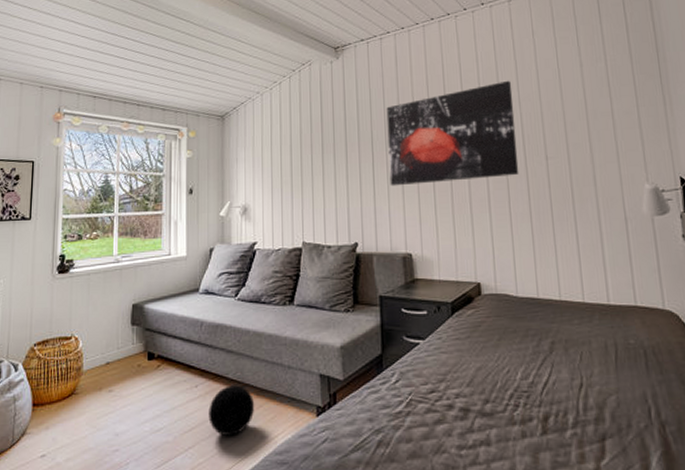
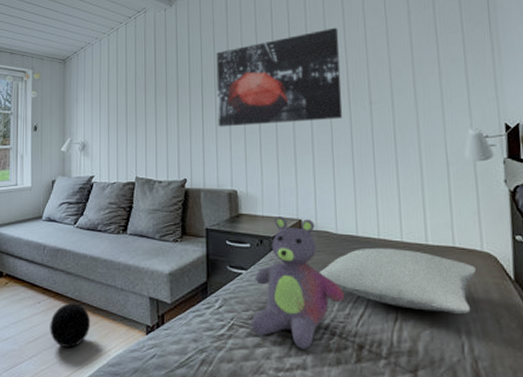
stuffed bear: none [430,280,528,423] -> present [251,217,345,349]
pillow: none [499,309,660,376] -> present [318,247,477,314]

